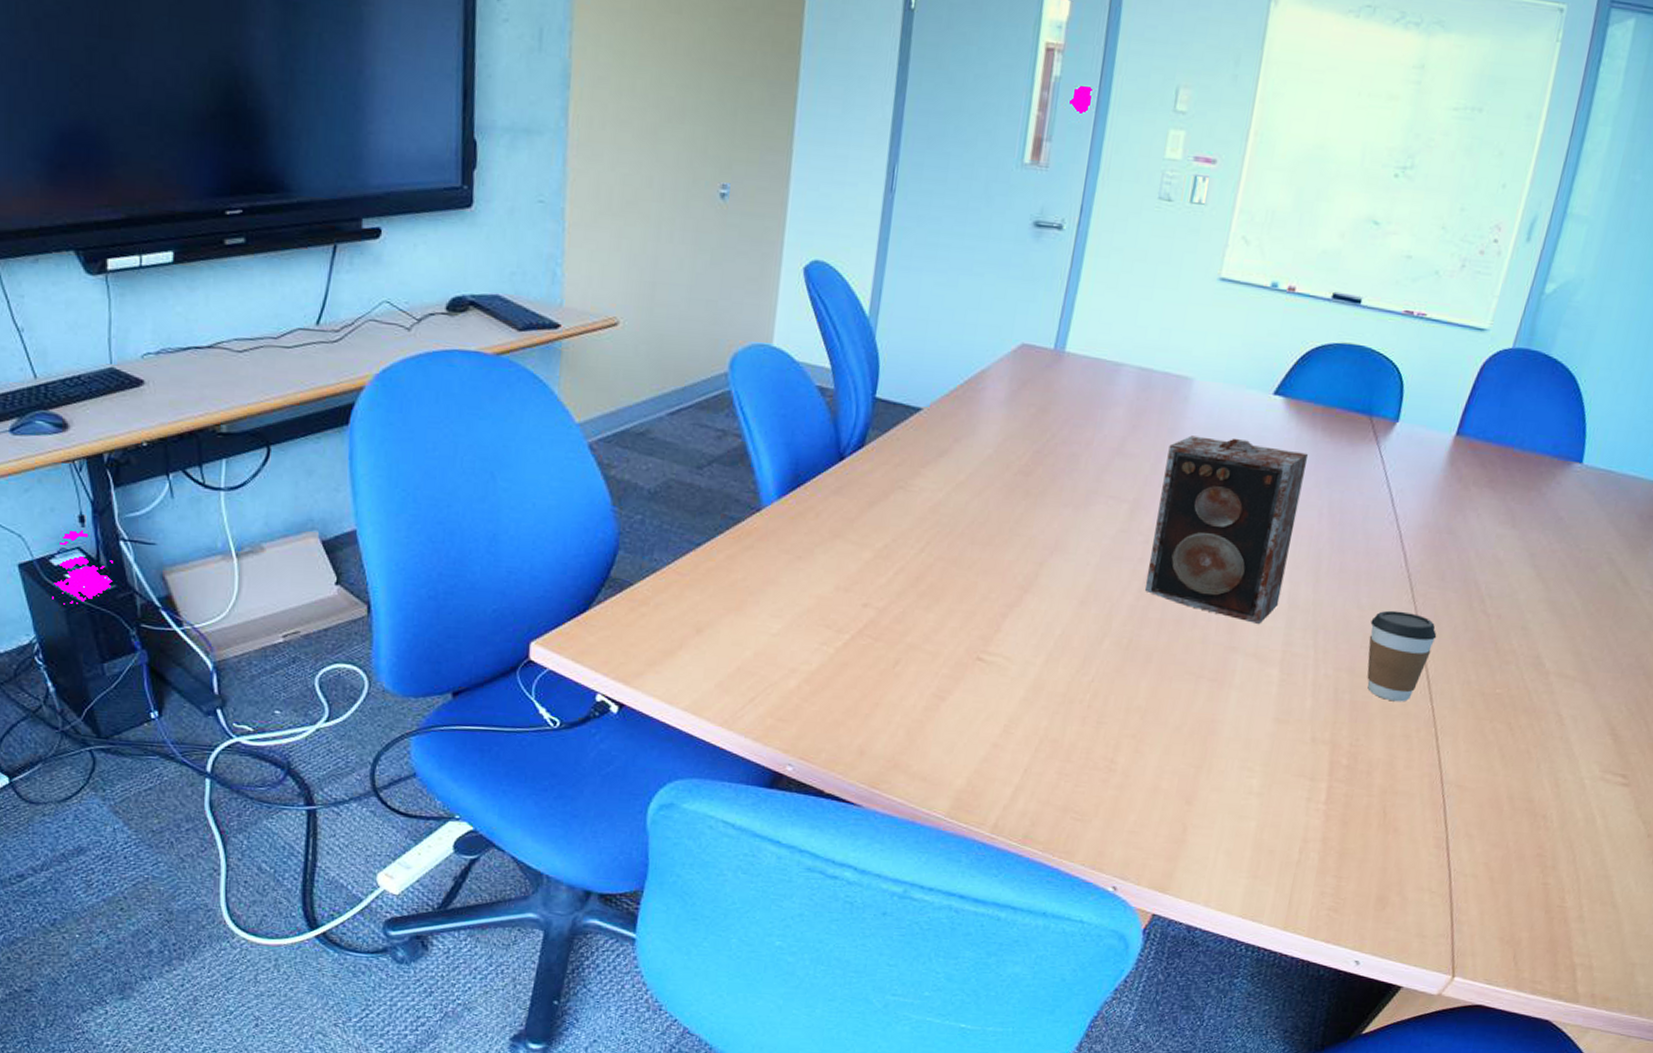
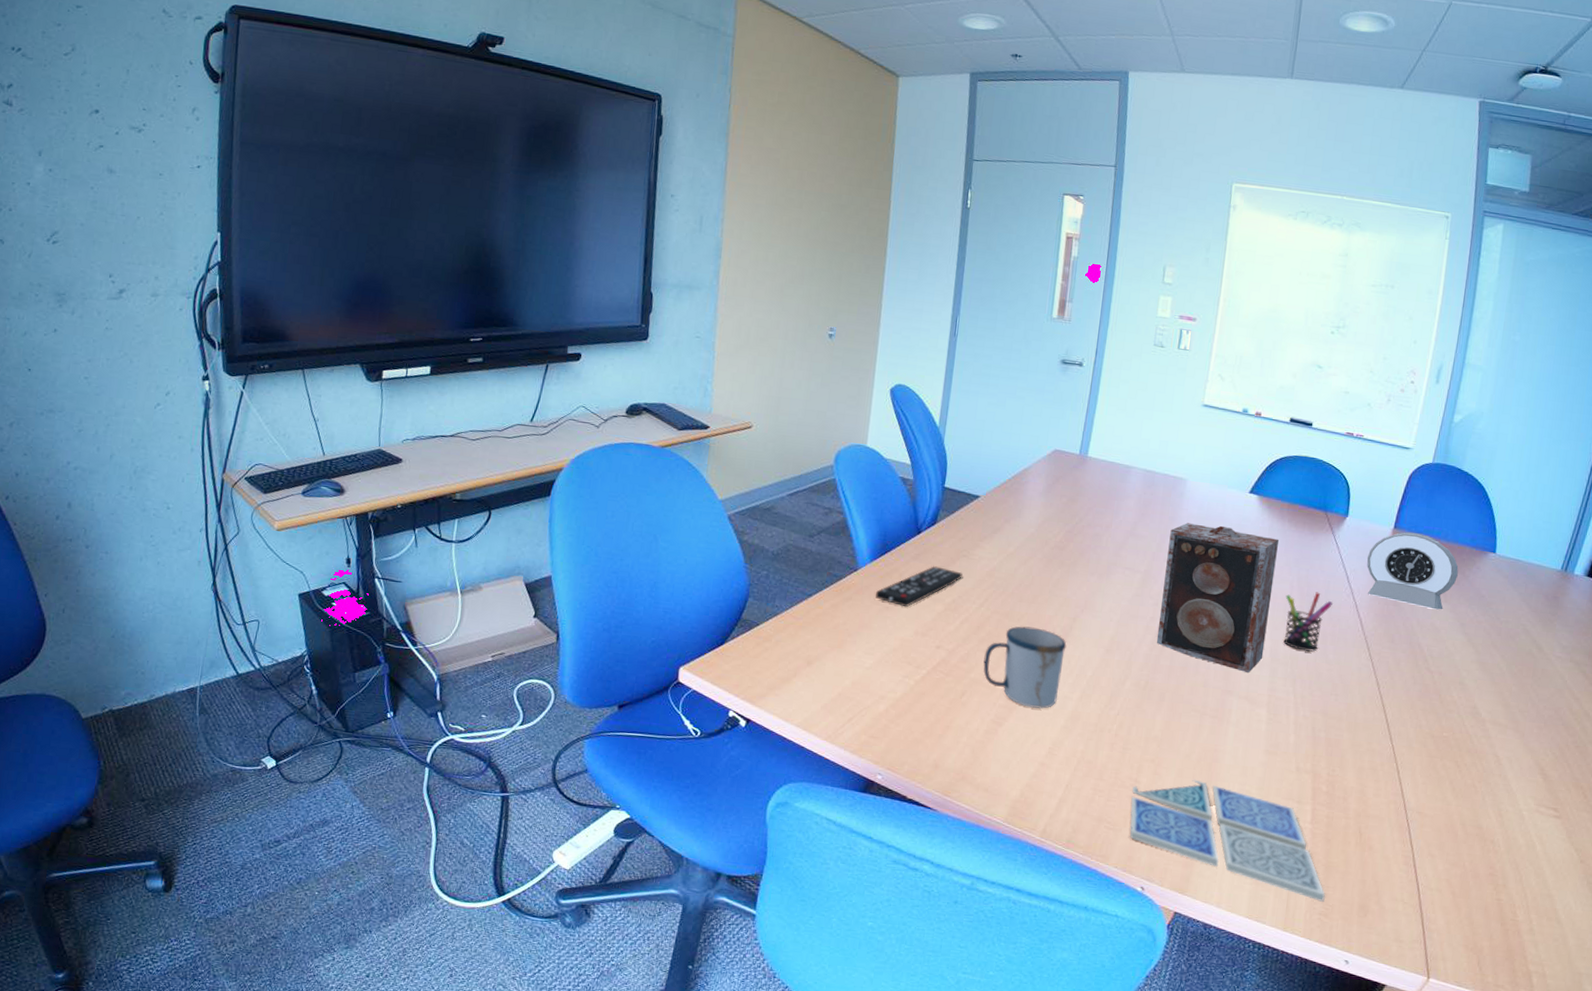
remote control: none [784,502,898,556] -> present [876,566,963,608]
mug: none [922,575,1031,679] -> present [983,626,1067,710]
drink coaster: none [1102,756,1338,895] -> present [1130,779,1326,902]
pen holder: none [1305,519,1372,596] -> present [1283,592,1334,652]
coffee cup: present [1367,610,1437,702] -> none [1337,665,1392,741]
alarm clock: none [1416,439,1534,538] -> present [1366,532,1459,610]

